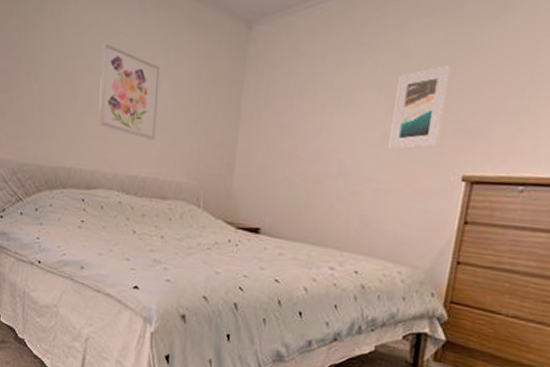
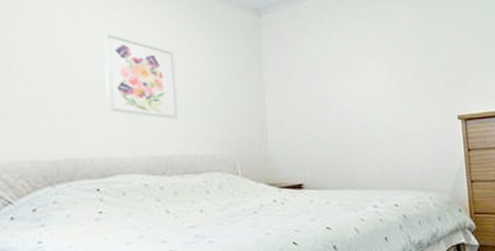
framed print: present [388,65,452,150] -> none [393,38,434,102]

